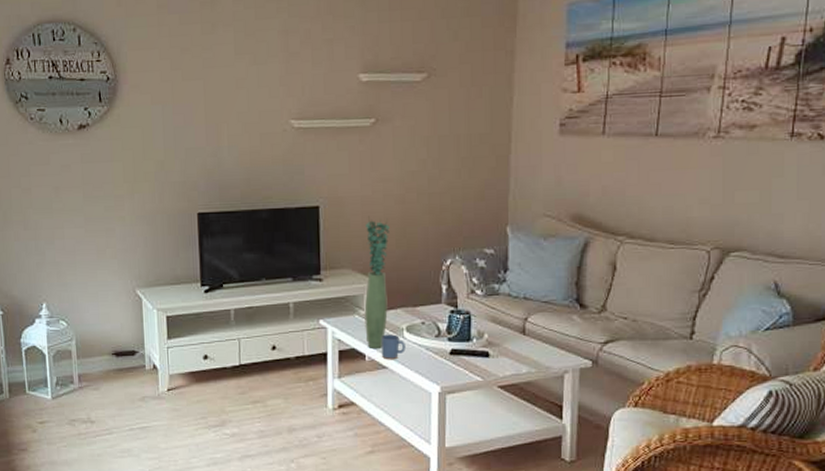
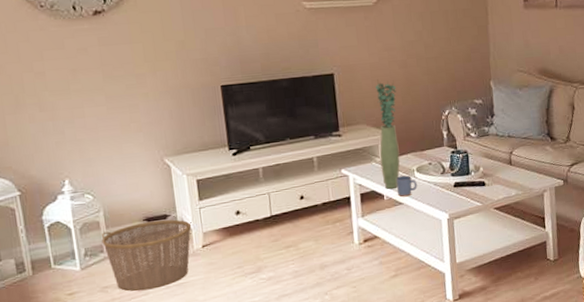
basket: none [72,356,159,429] -> present [101,219,192,291]

